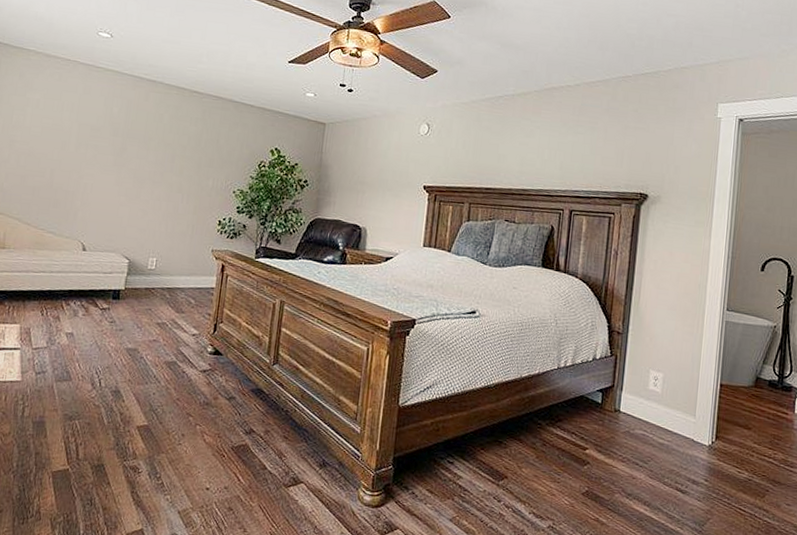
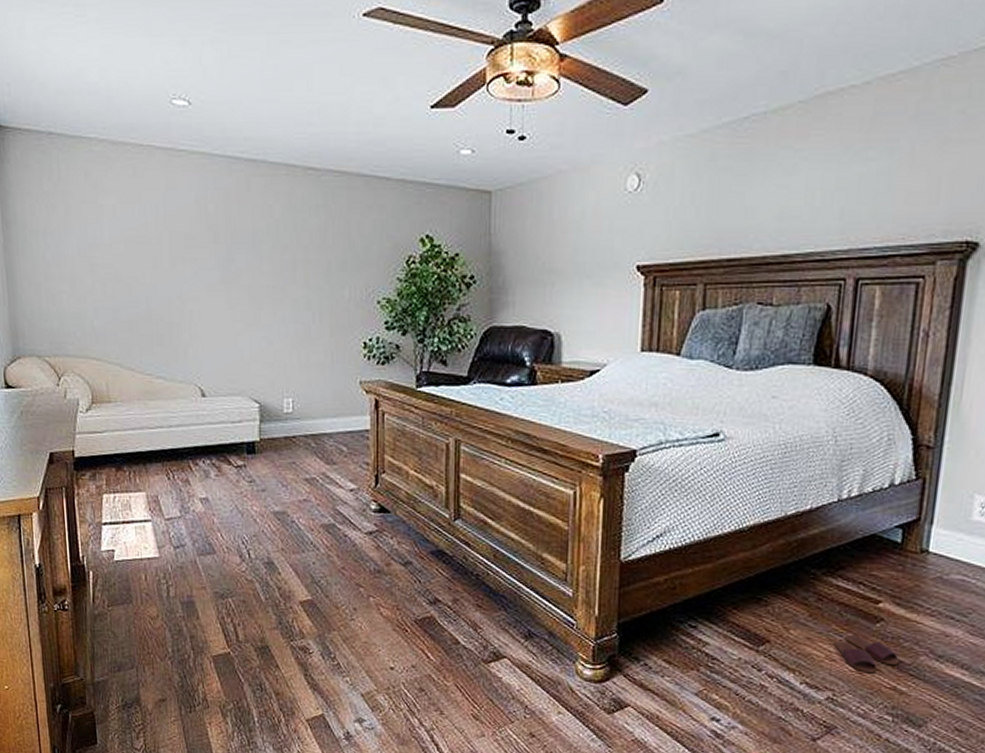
slippers: none [554,474,601,507] -> present [834,634,900,674]

